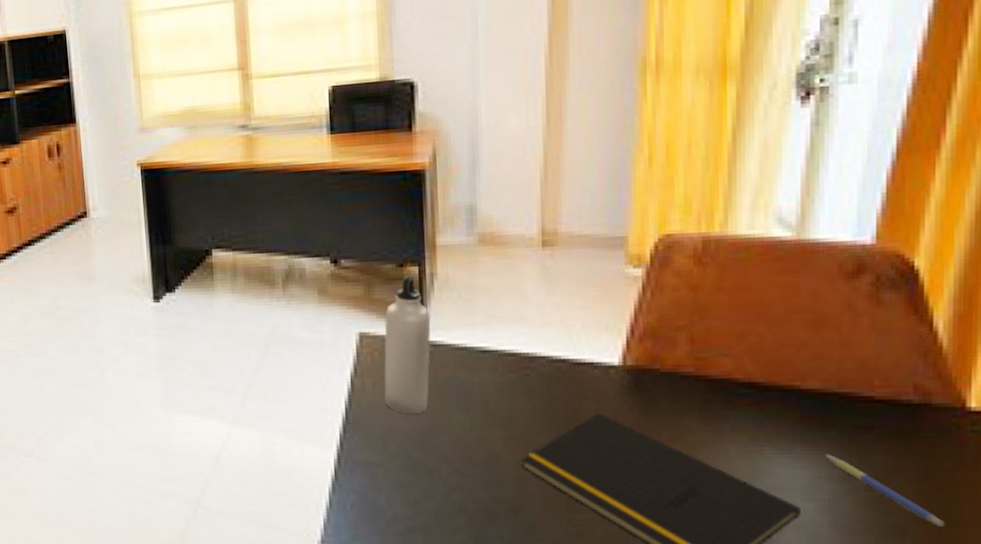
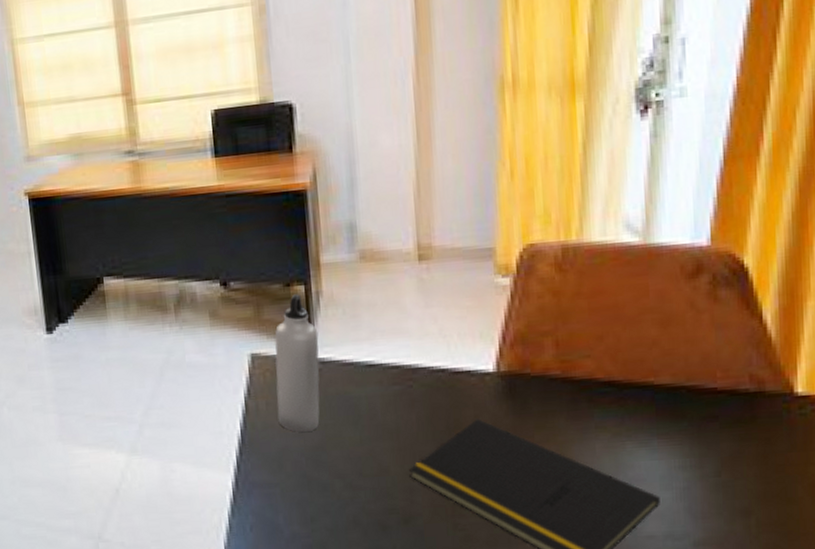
pen: present [824,454,946,526] -> none [677,444,783,505]

